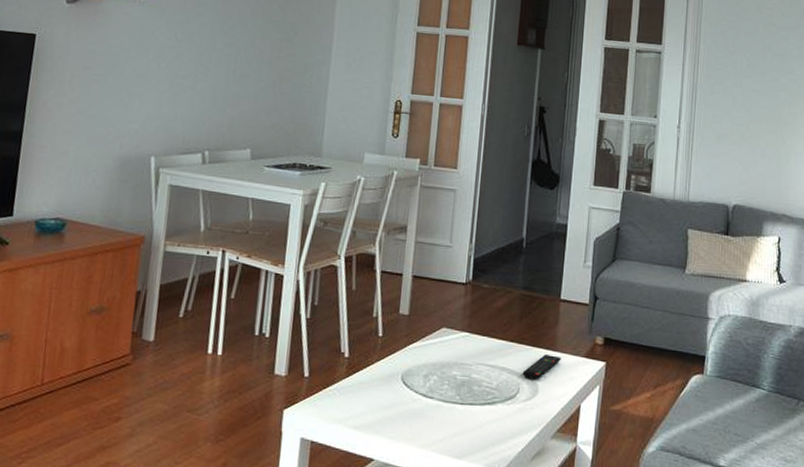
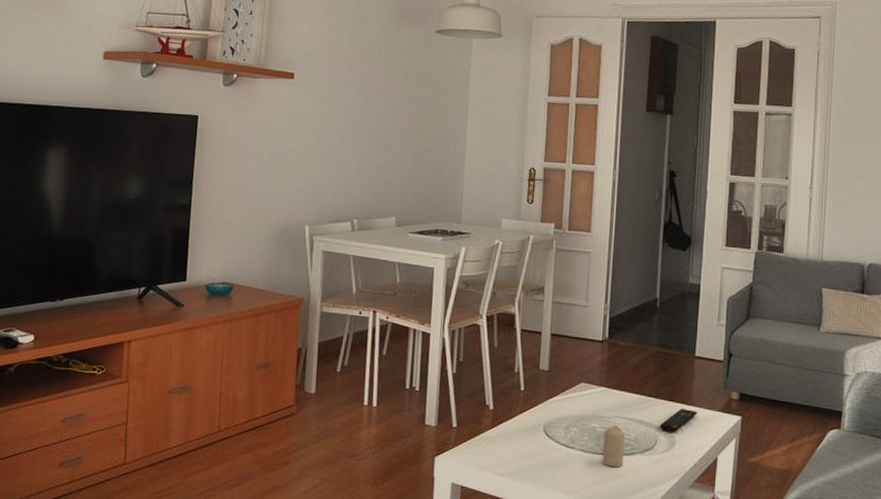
candle: none [462,373,487,418] -> present [602,425,625,468]

